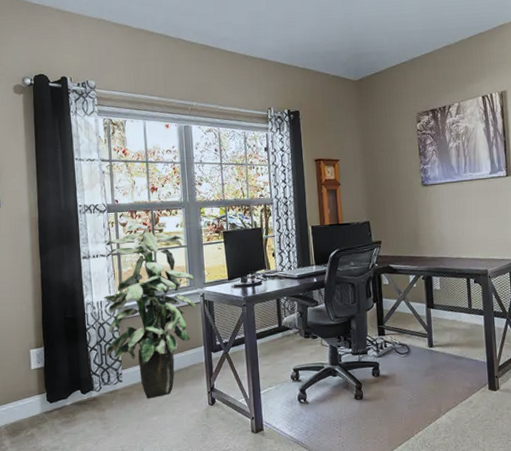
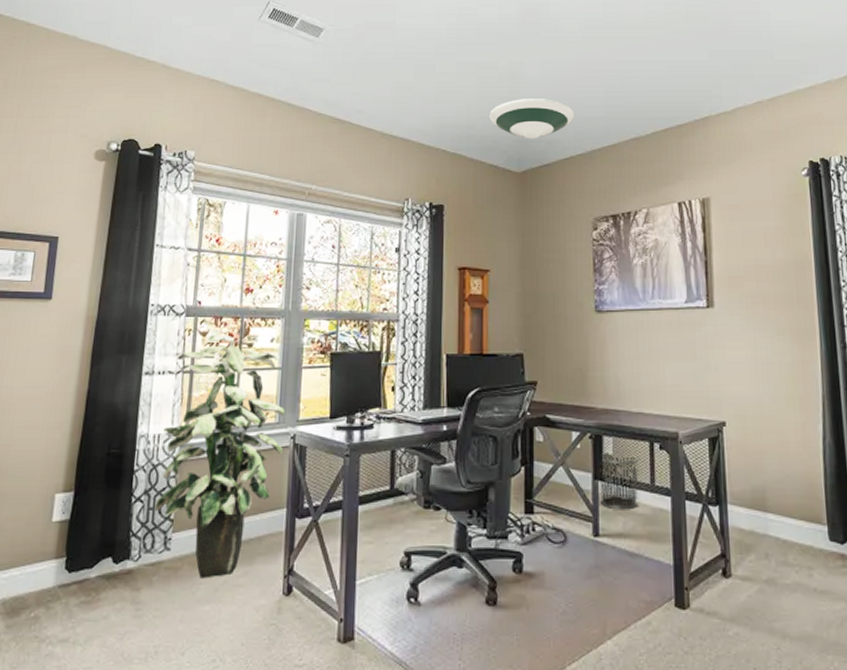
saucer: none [329,18,398,53] -> present [488,99,575,139]
waste bin: none [431,288,460,328] -> present [600,453,639,510]

